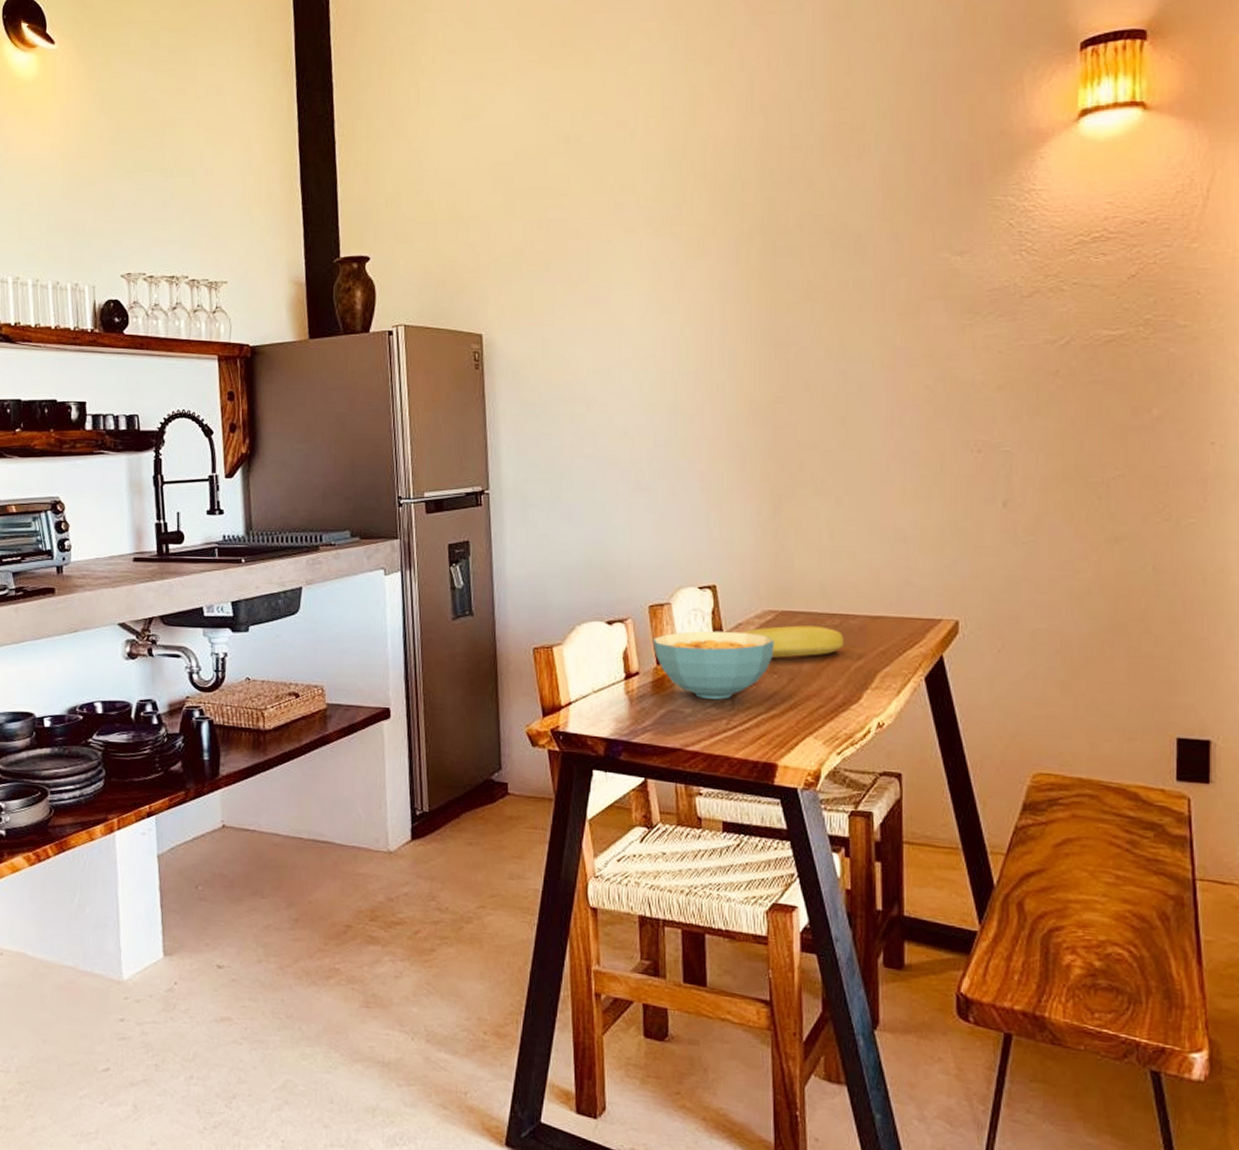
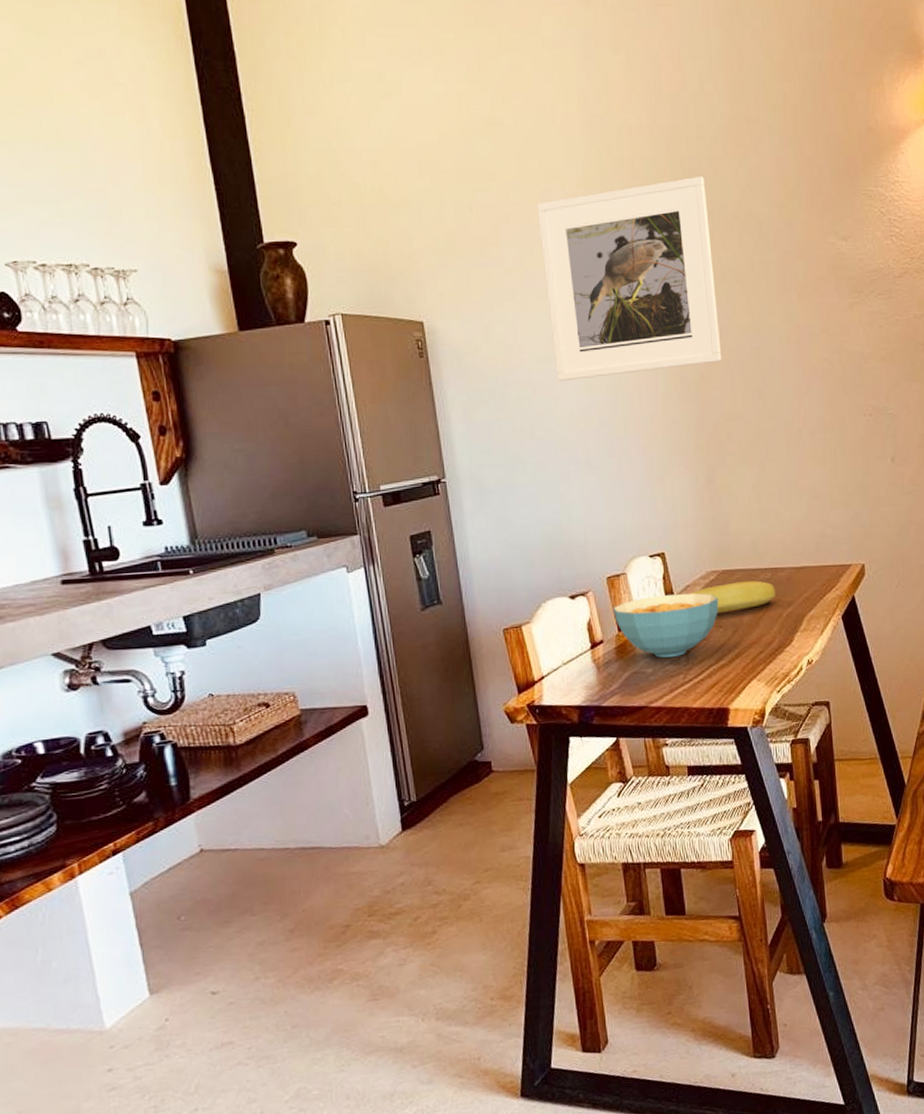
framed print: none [608,187,801,399] -> present [537,176,722,382]

